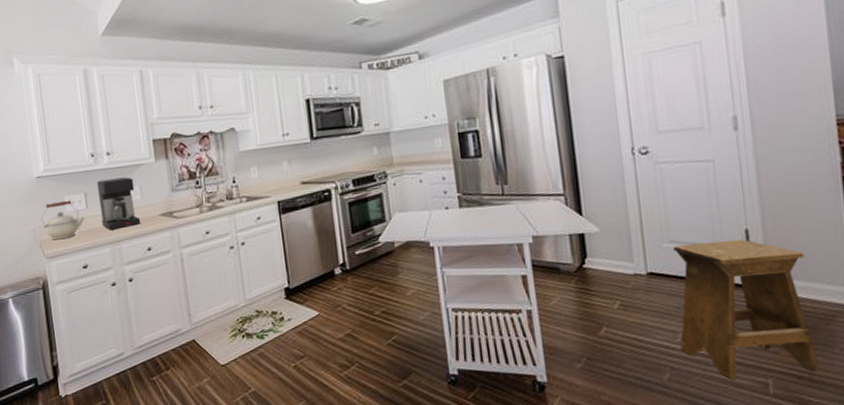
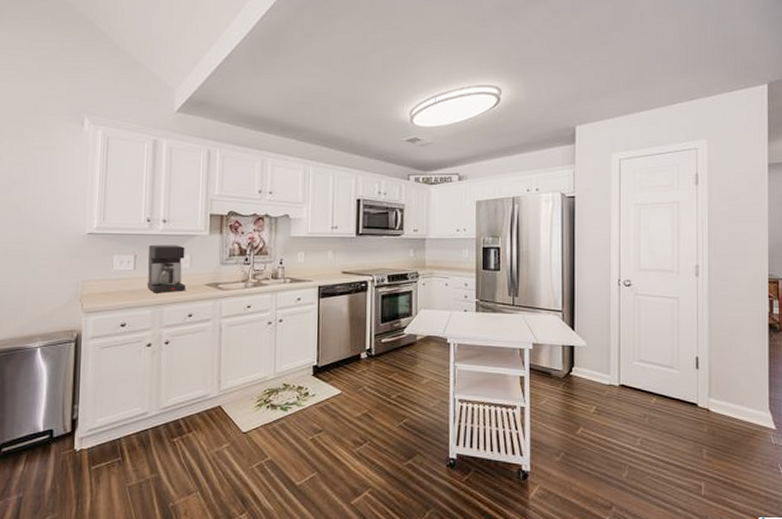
kettle: present [41,200,85,240] -> none [86,259,131,296]
stool: present [673,239,819,380] -> none [639,364,739,481]

